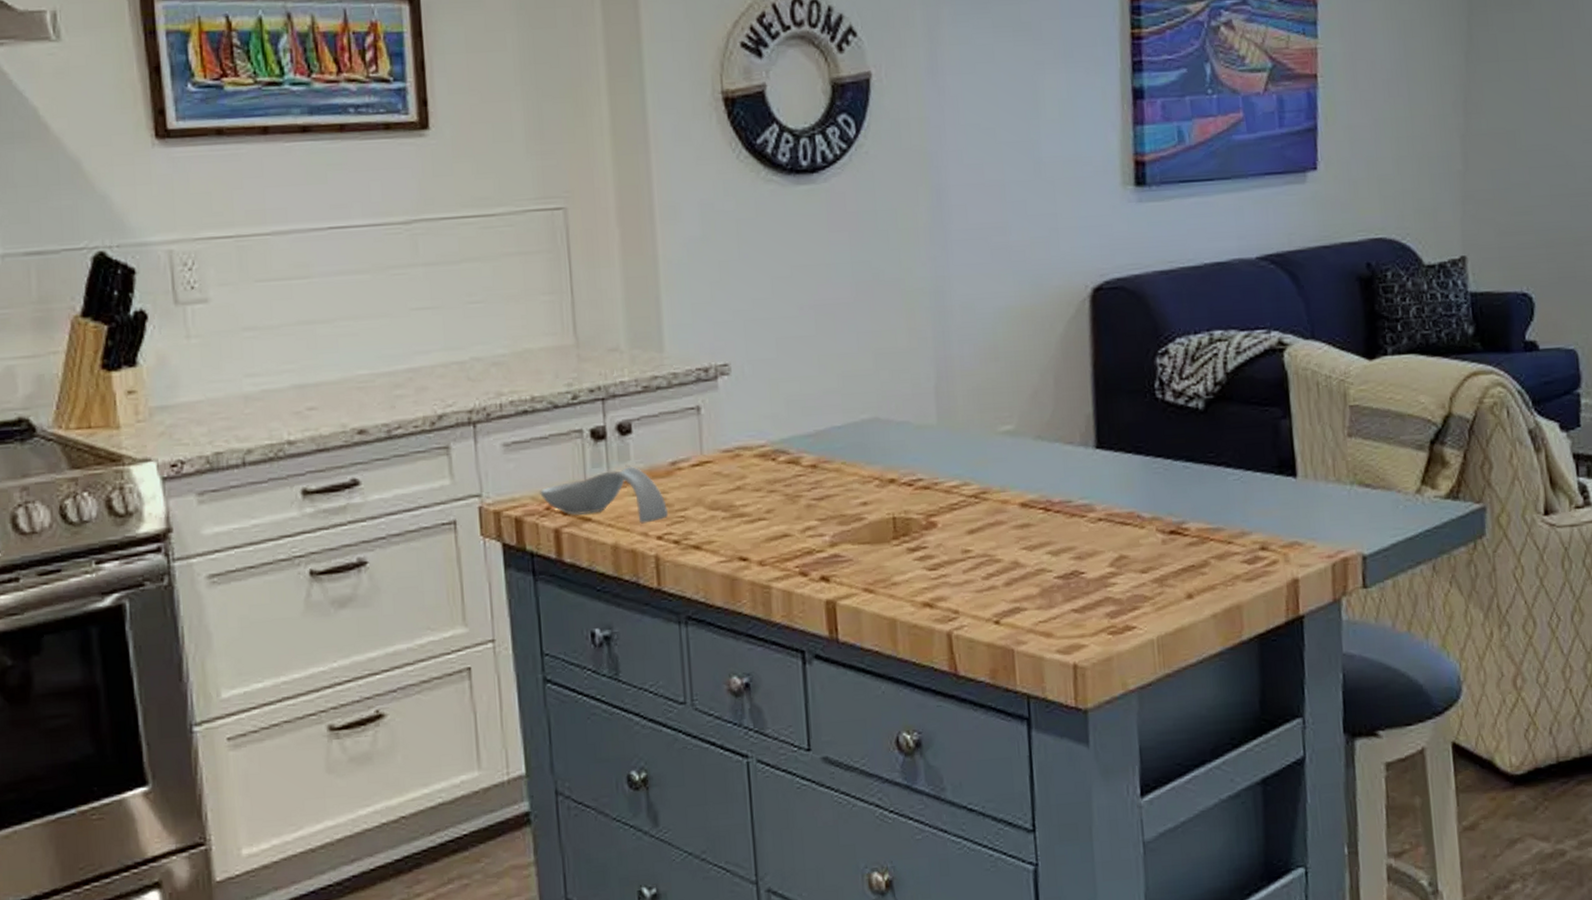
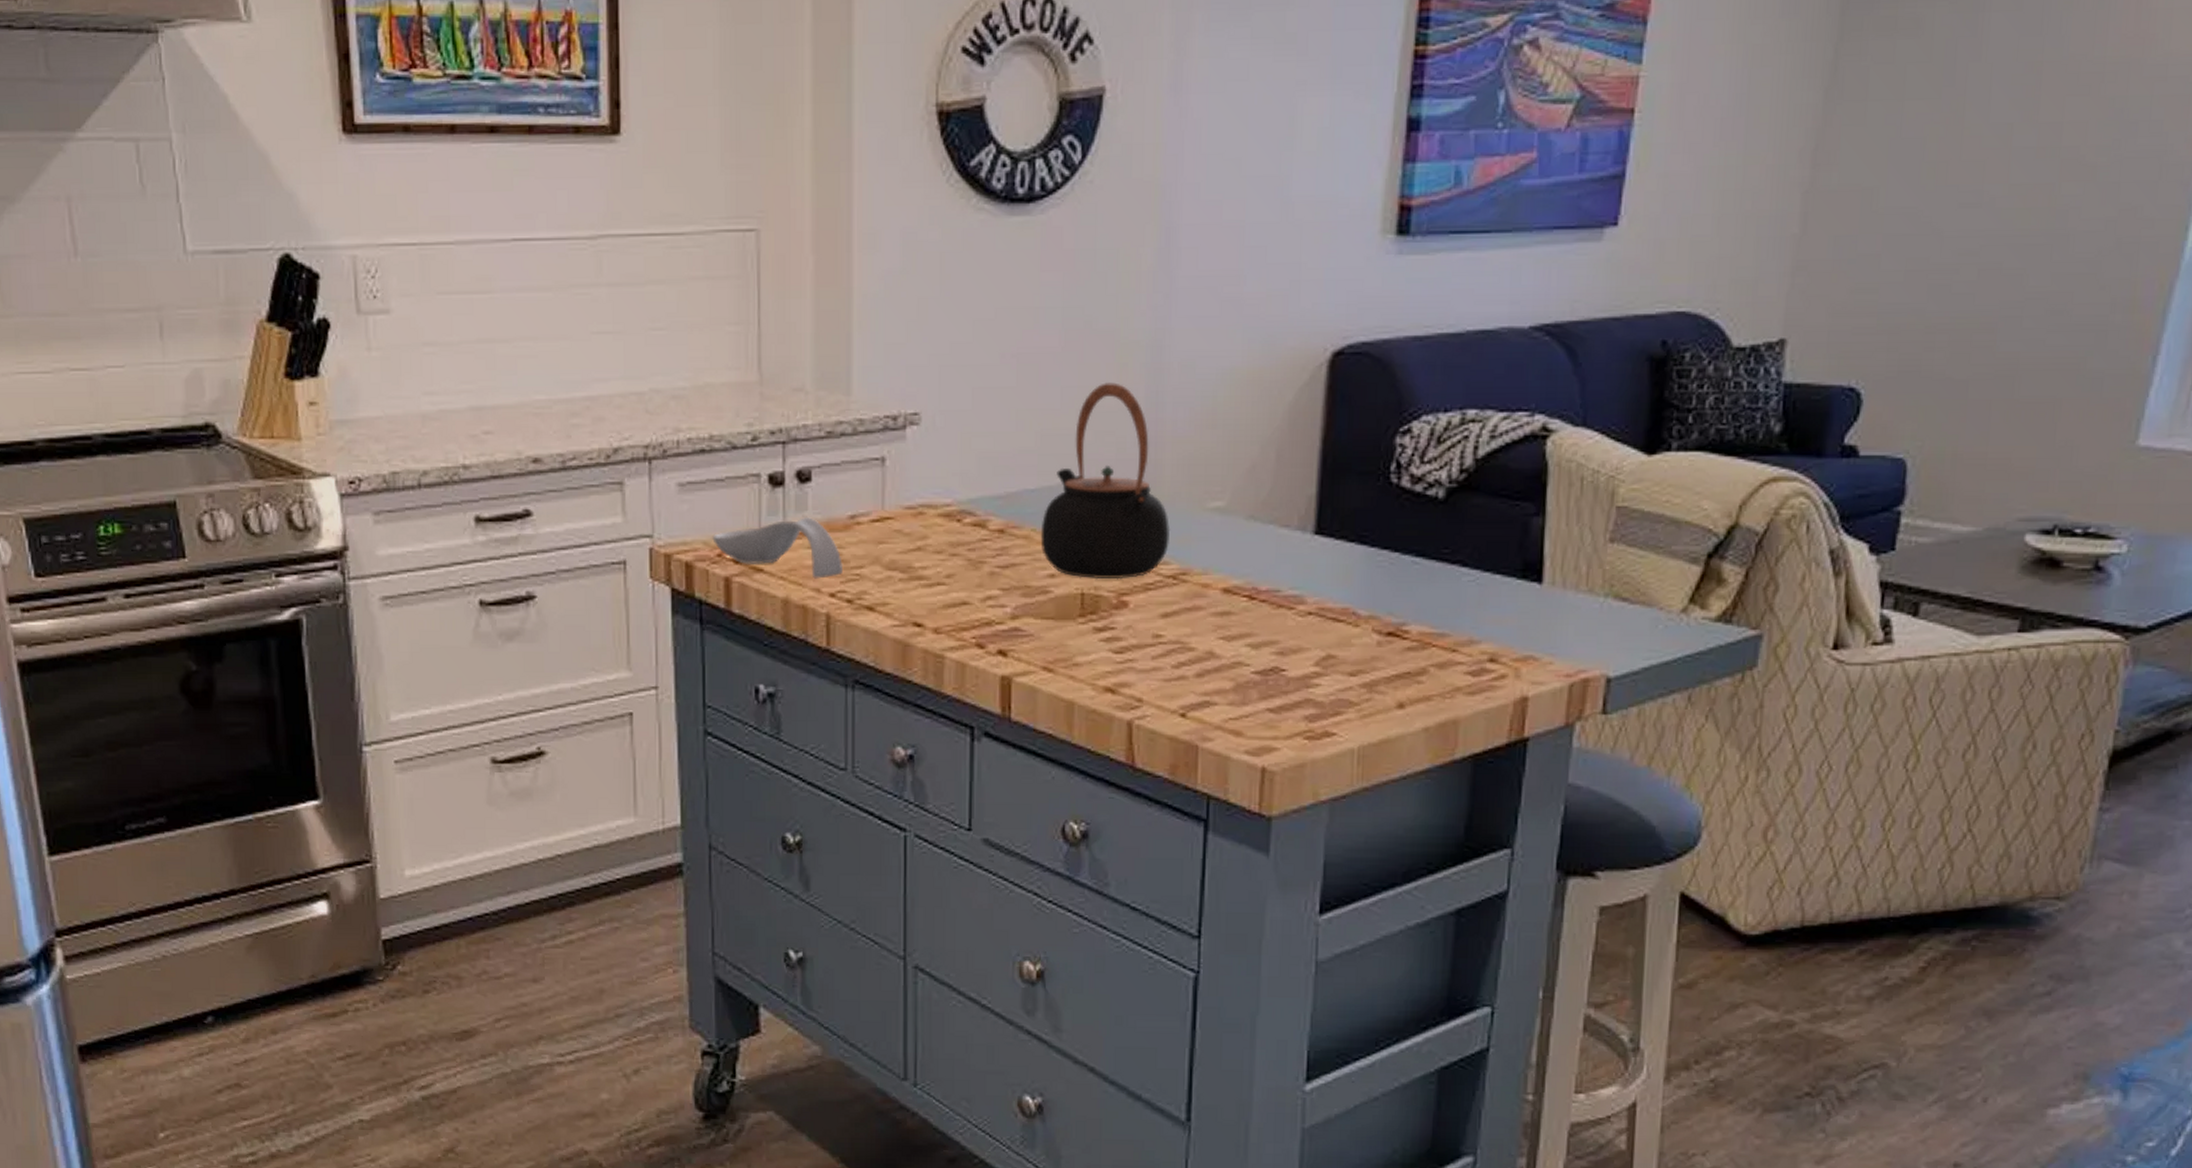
teapot: none [850,326,968,504] -> present [1040,382,1171,580]

